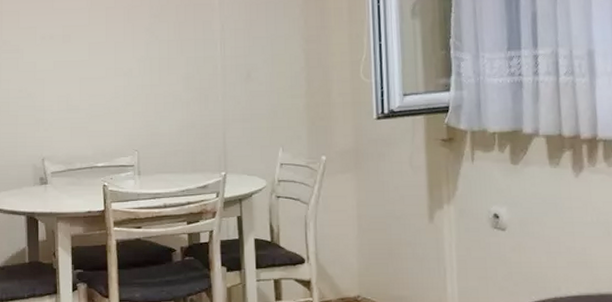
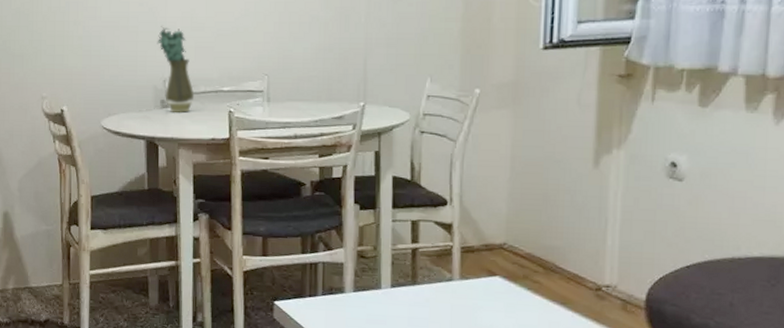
vase: none [35,110,71,189] -> present [157,26,195,114]

